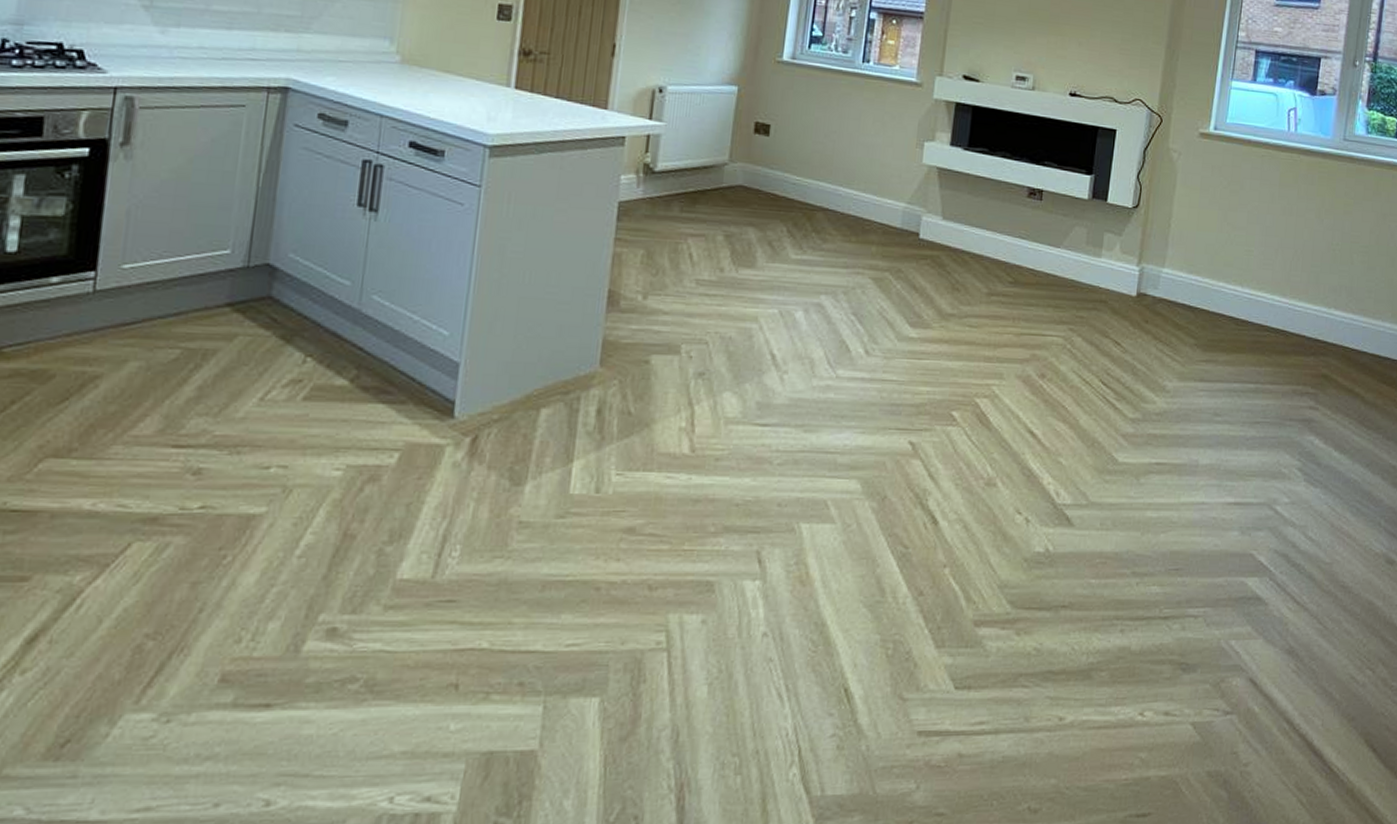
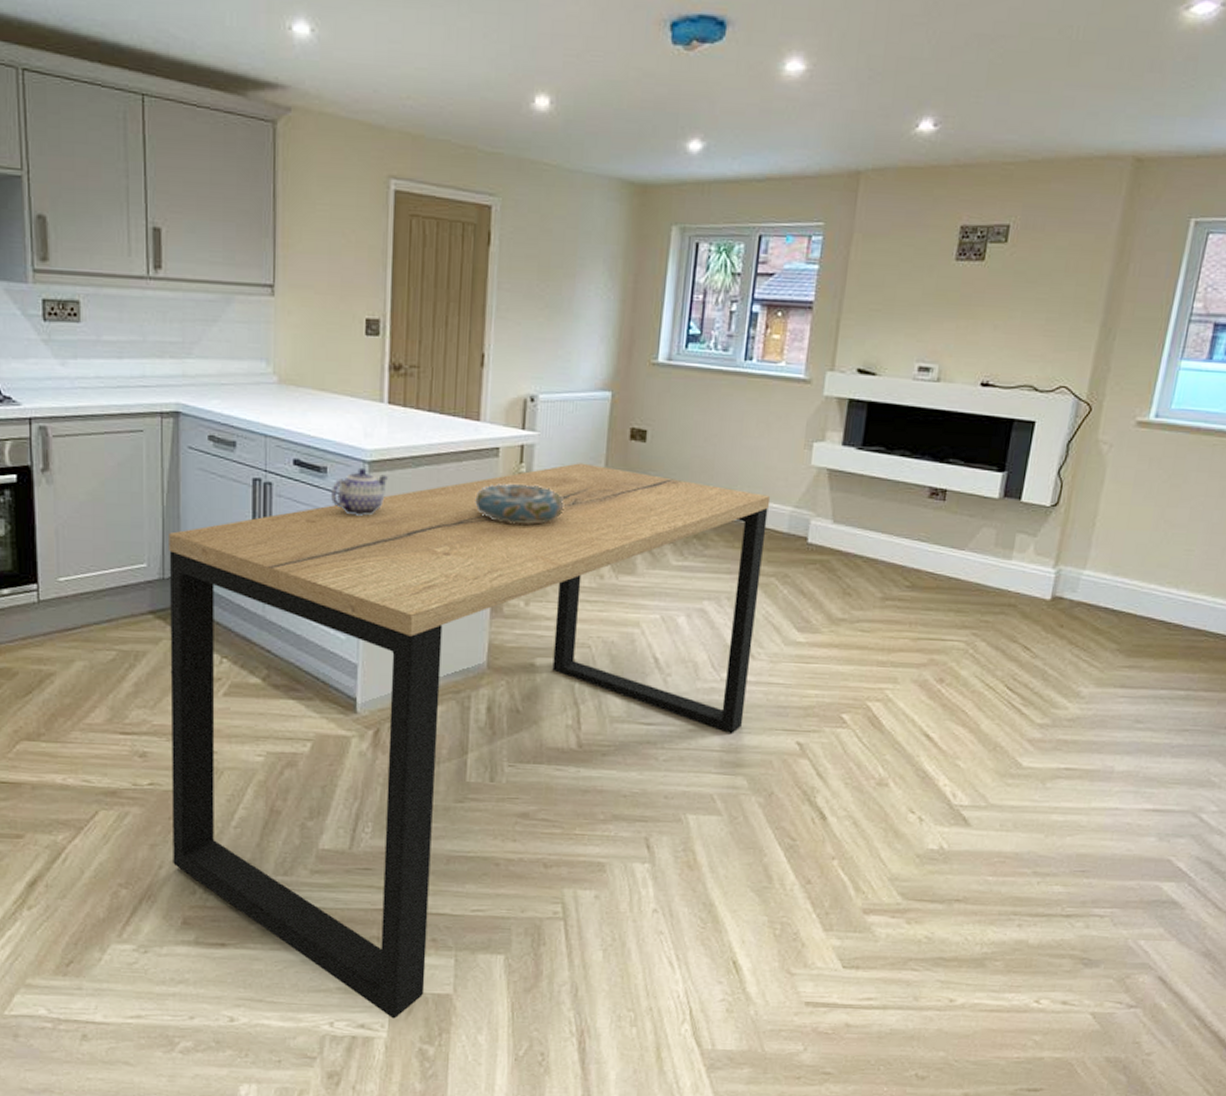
dining table: none [217,154,886,787] -> present [169,463,771,1019]
teapot: none [446,152,508,203] -> present [331,467,388,516]
decorative bowl: none [597,173,688,215] -> present [475,484,565,524]

